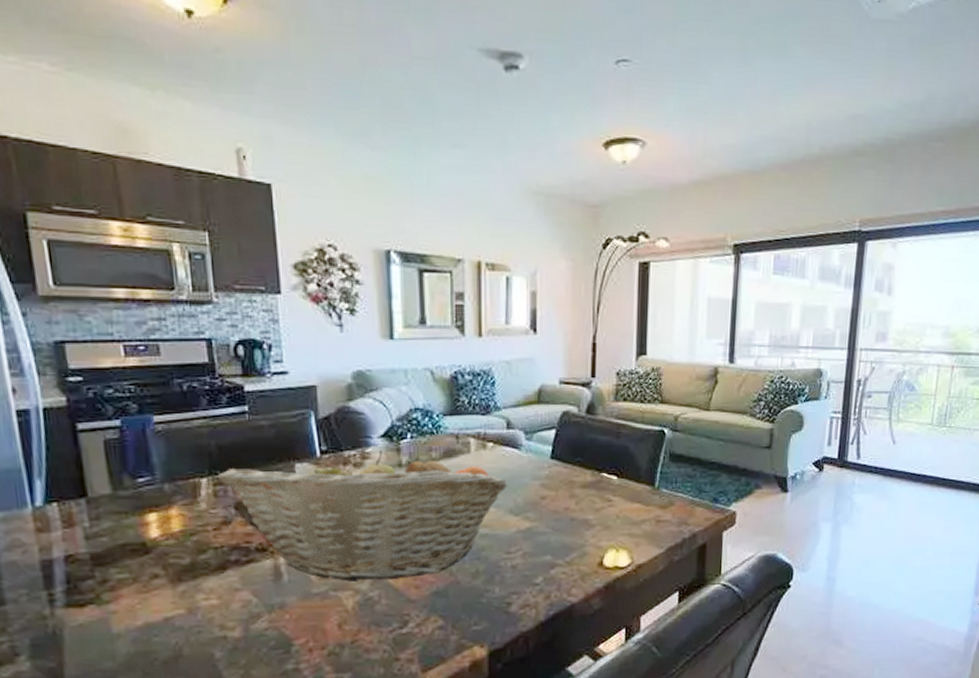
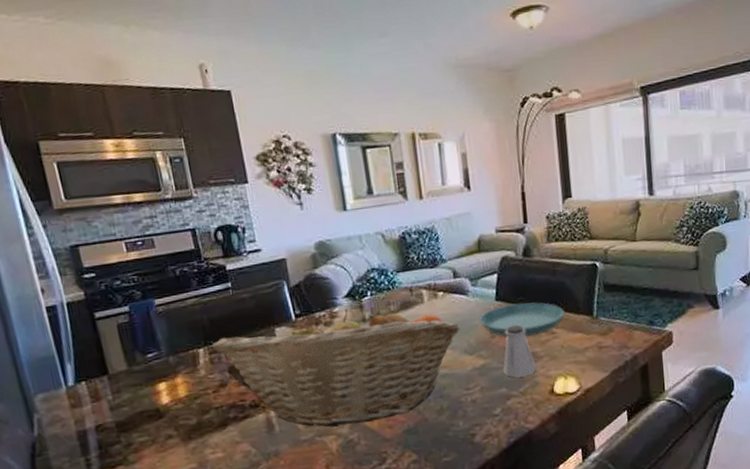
saucer: none [530,464,624,502] -> present [479,302,565,337]
saltshaker: none [549,487,587,545] -> present [502,324,537,378]

